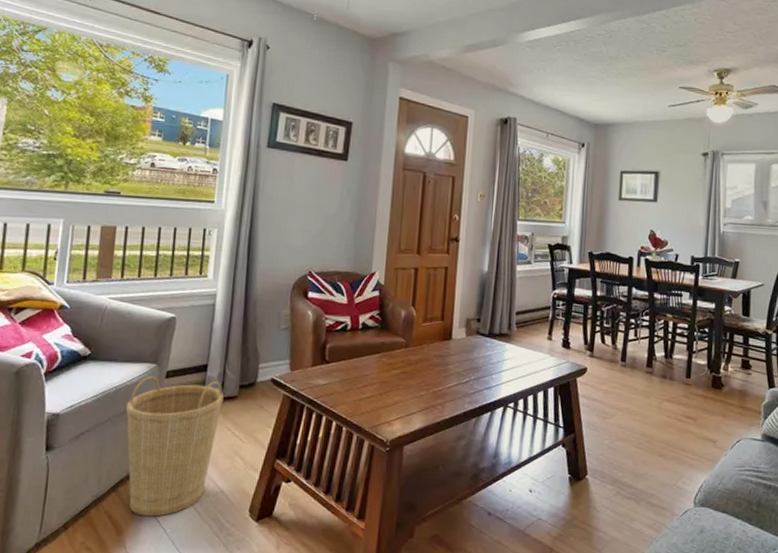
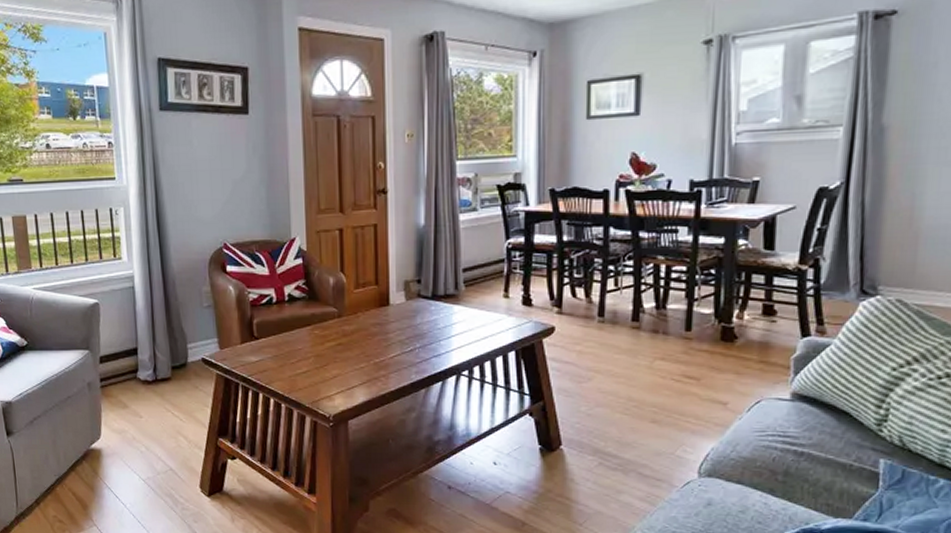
basket: present [126,375,224,517] -> none [69,361,159,493]

